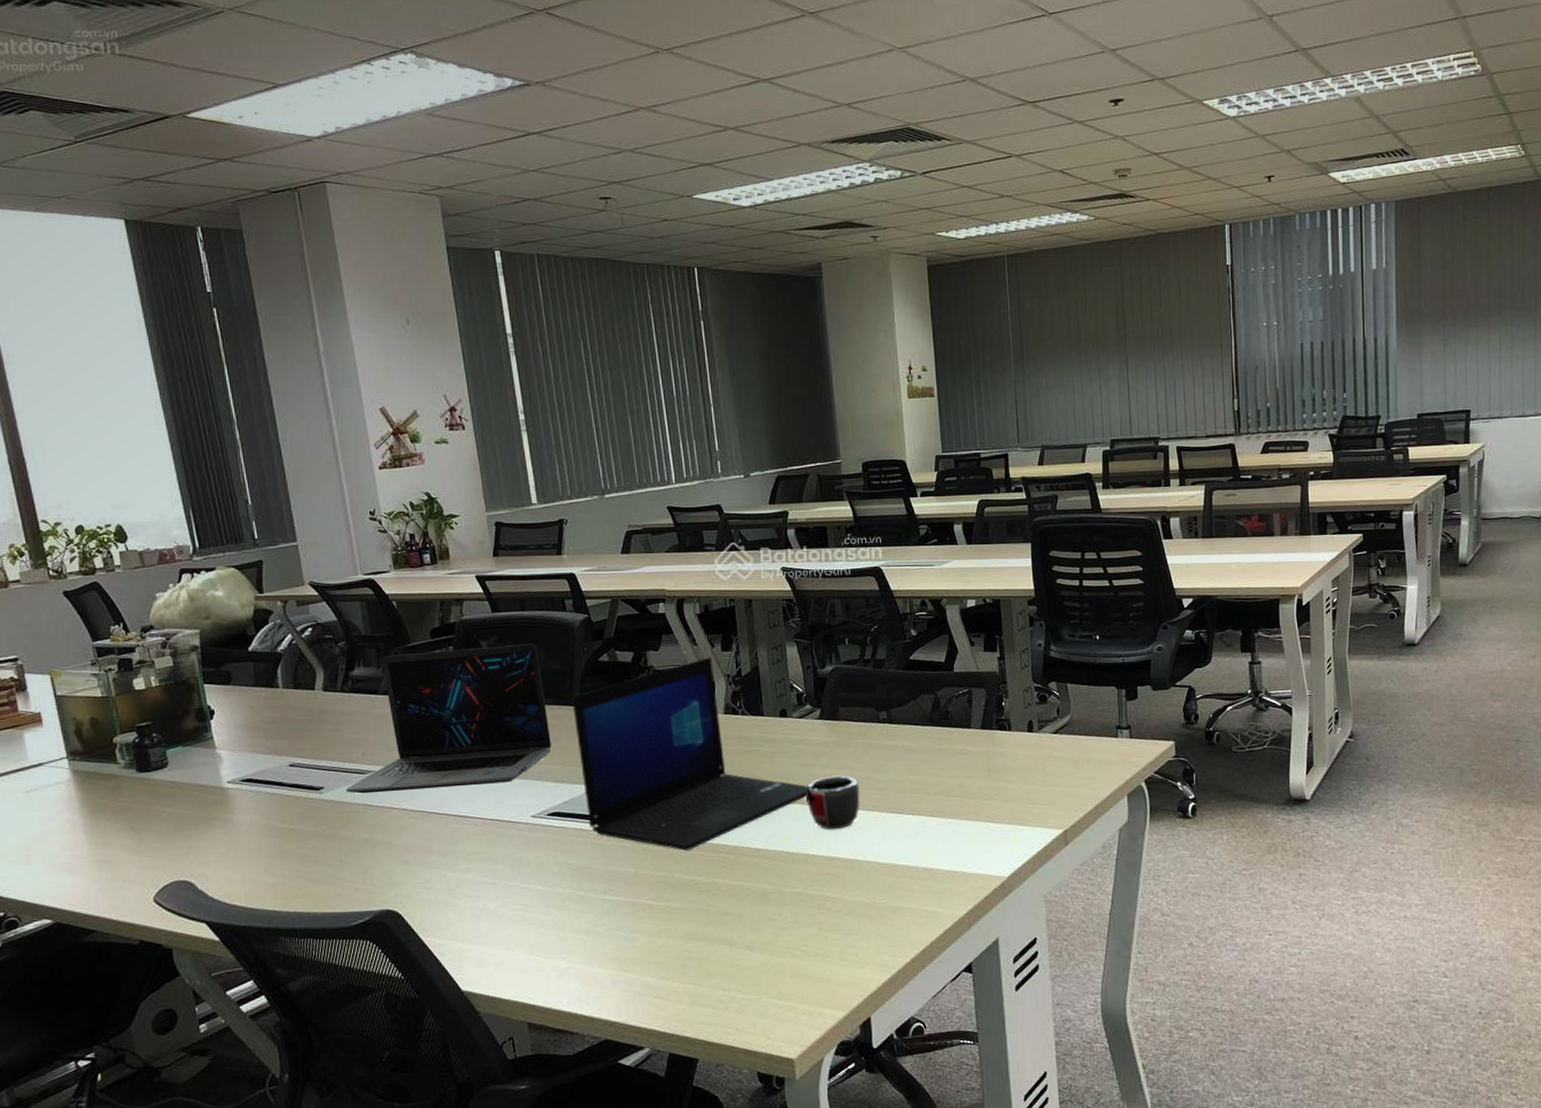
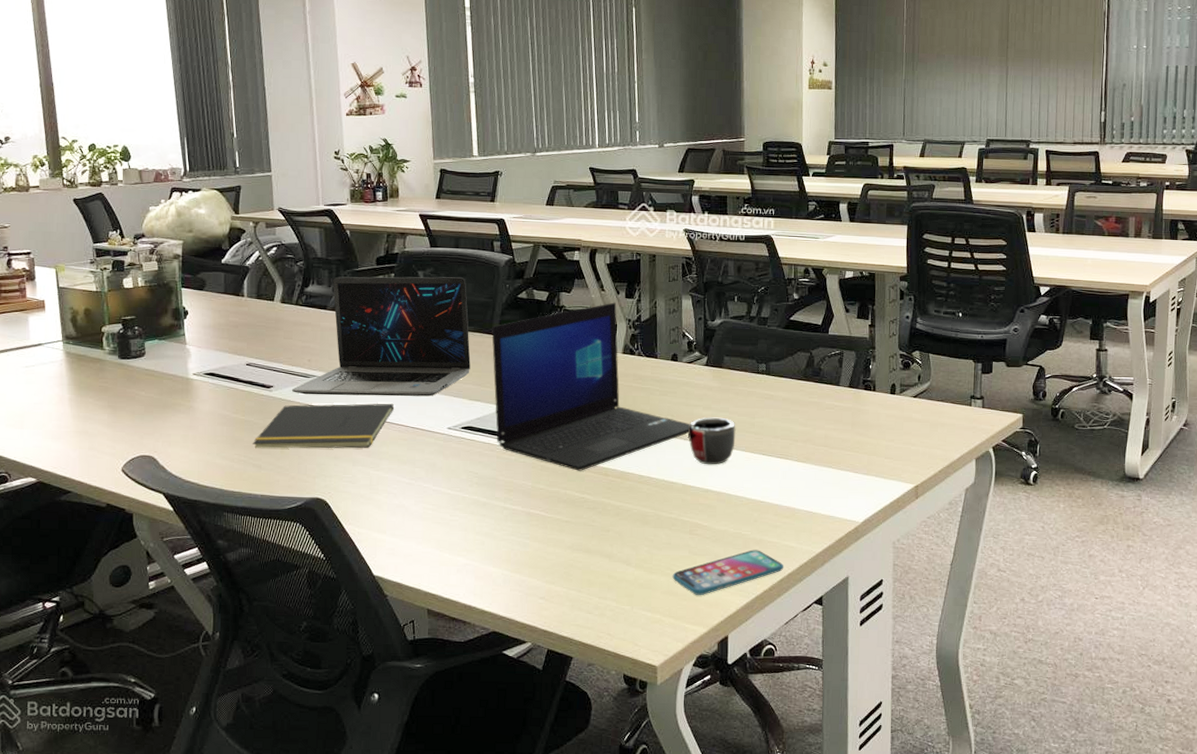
notepad: none [305,794,468,860] -> present [252,403,395,449]
smartphone: none [802,919,927,976] -> present [672,550,784,595]

